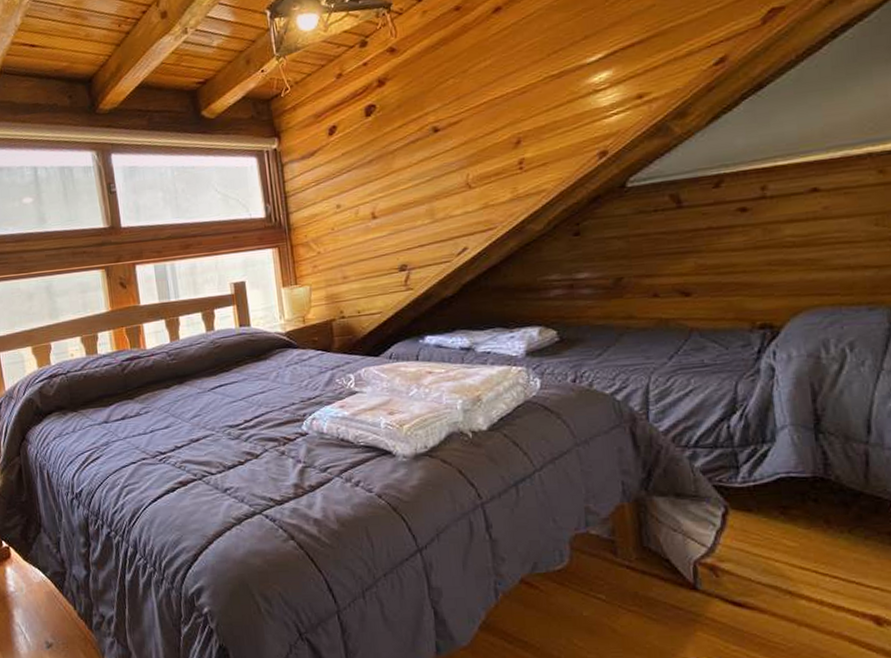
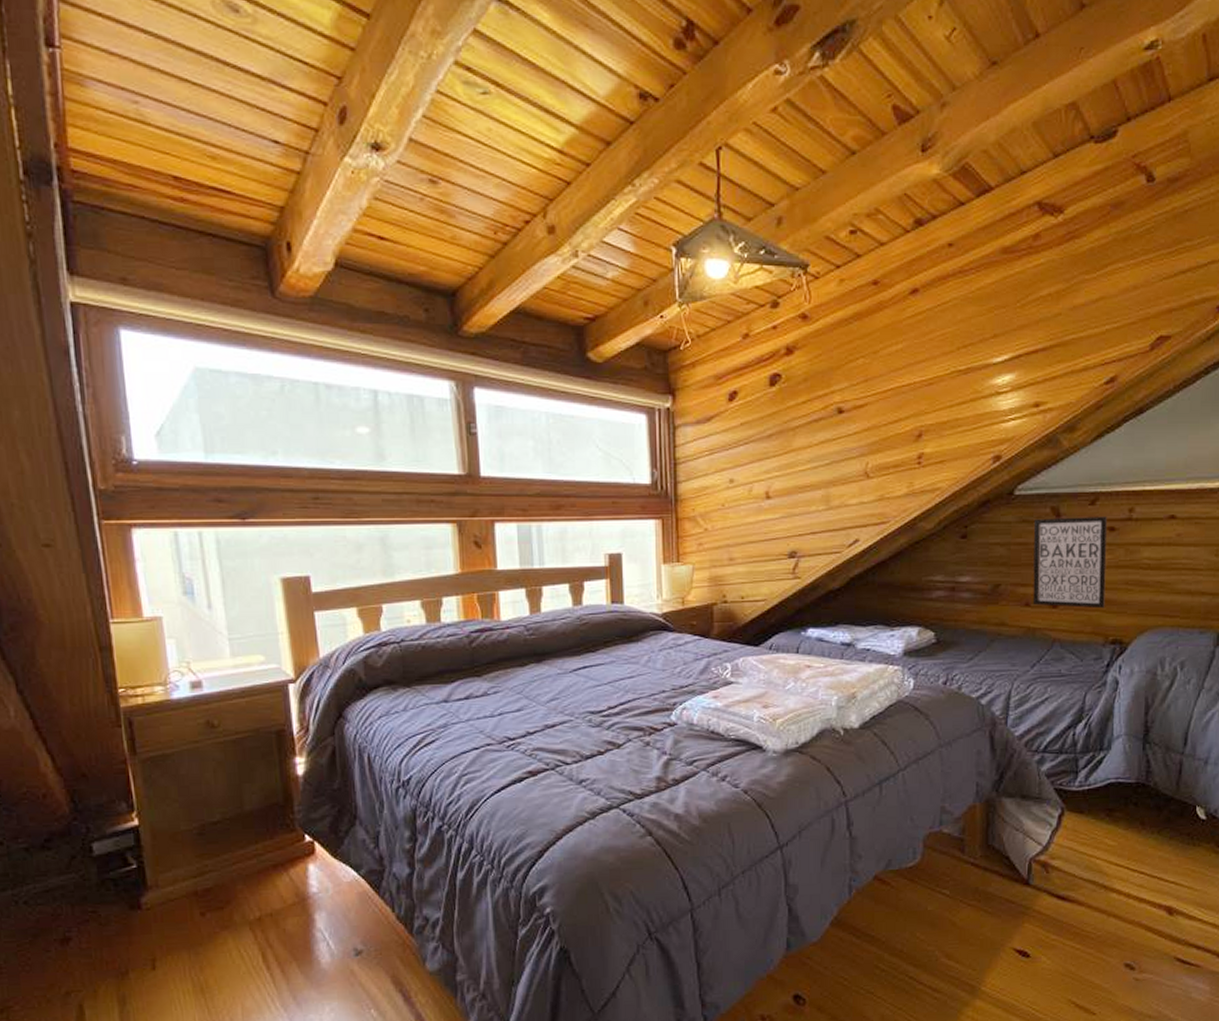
wall art: none [651,197,747,295] -> present [1032,516,1108,609]

